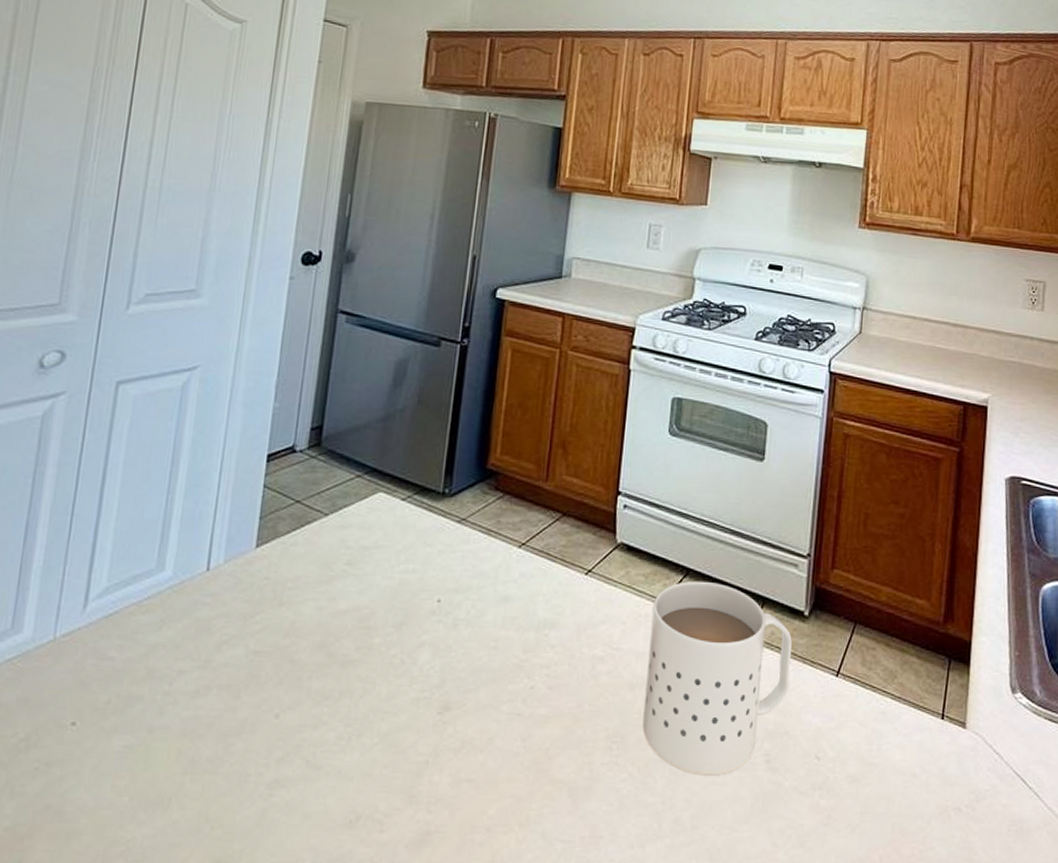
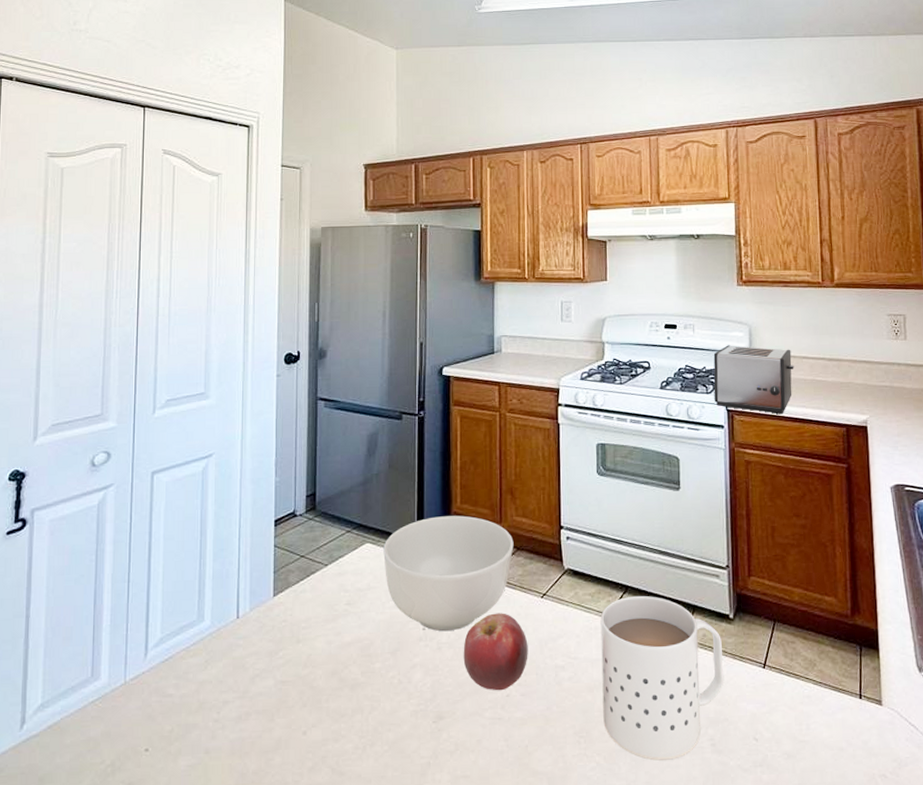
bowl: none [398,467,560,606] -> present [383,515,514,632]
fruit: none [483,588,563,682] -> present [463,613,528,691]
toaster: none [816,296,913,382] -> present [713,345,794,414]

